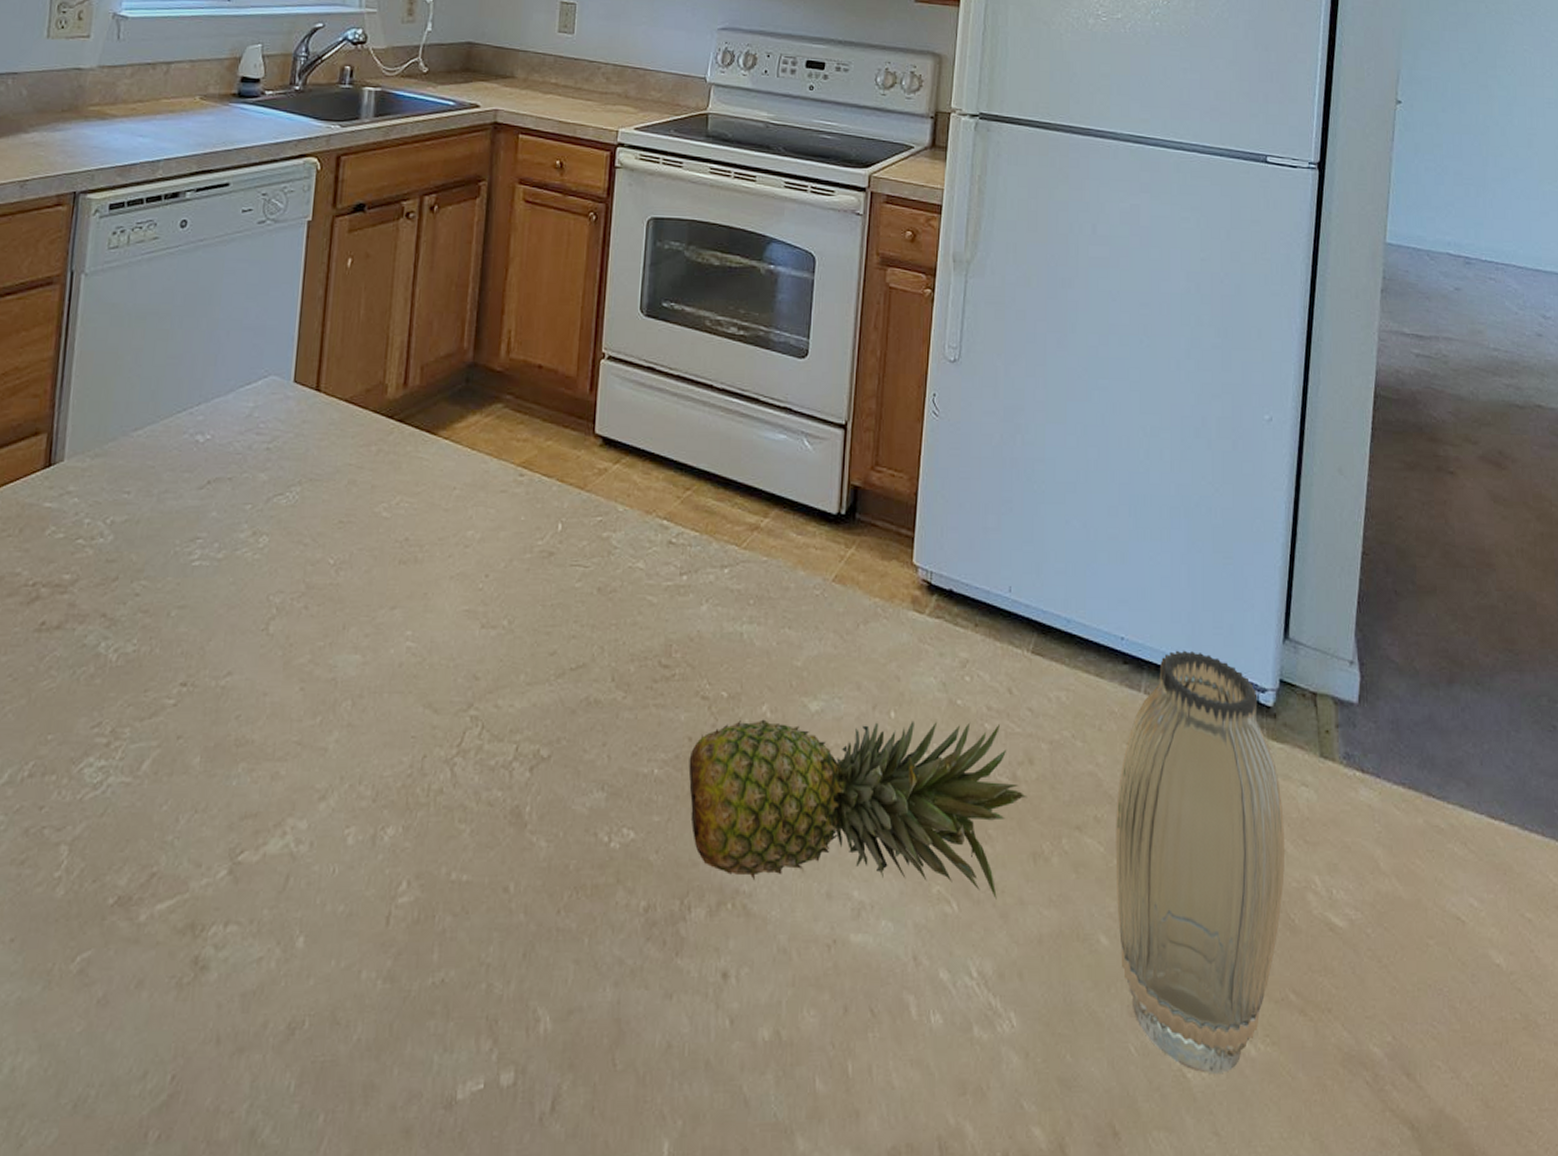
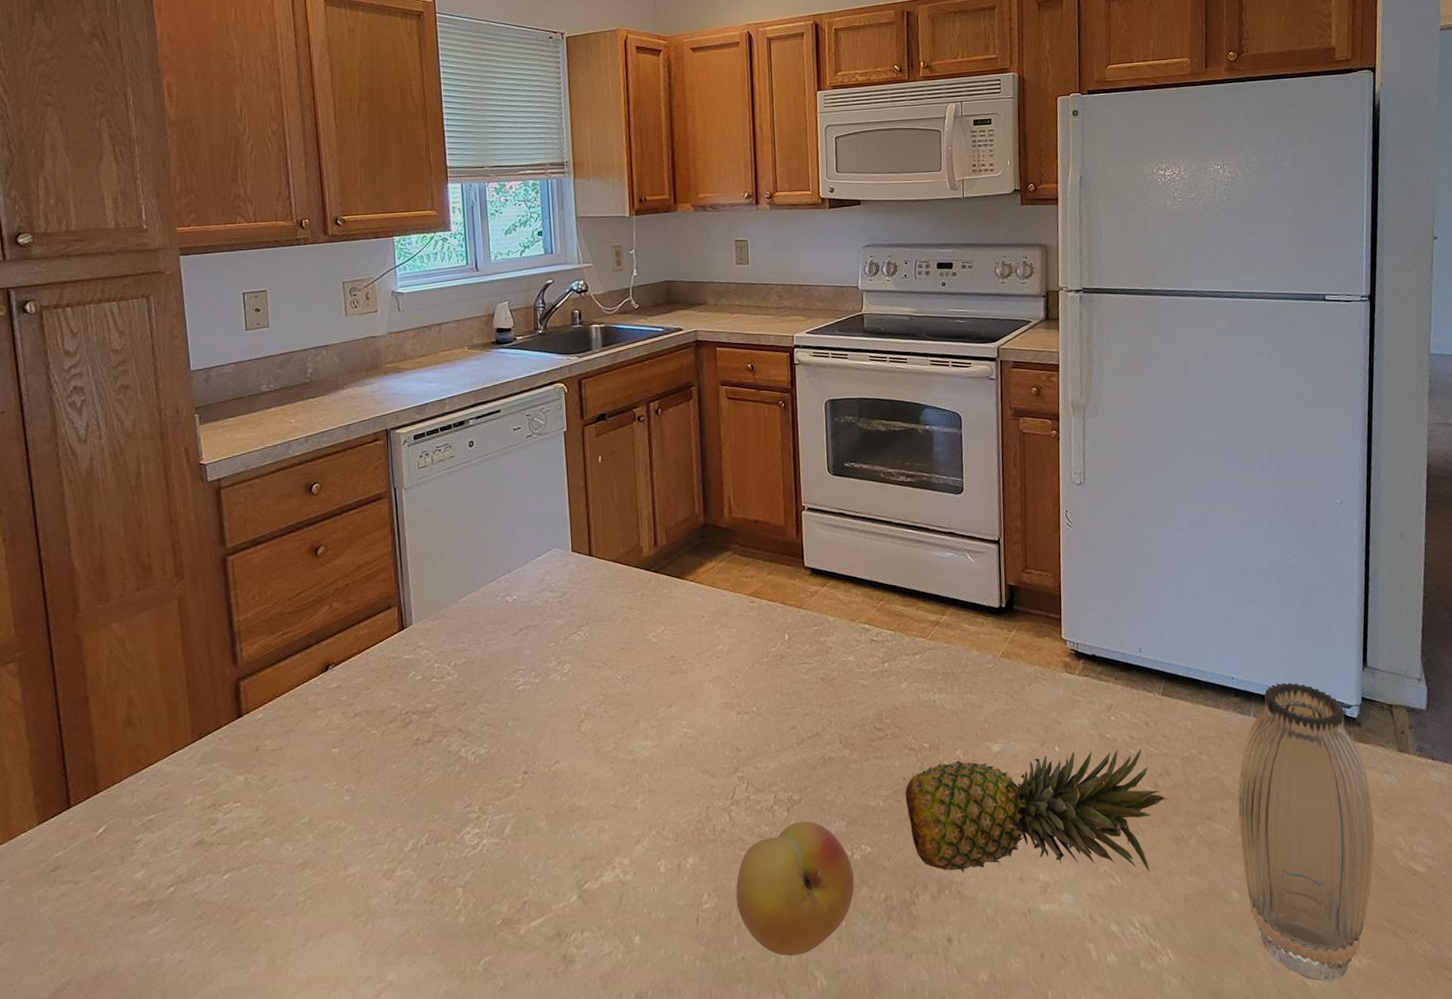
fruit: none [444,788,609,984] -> present [736,821,855,956]

